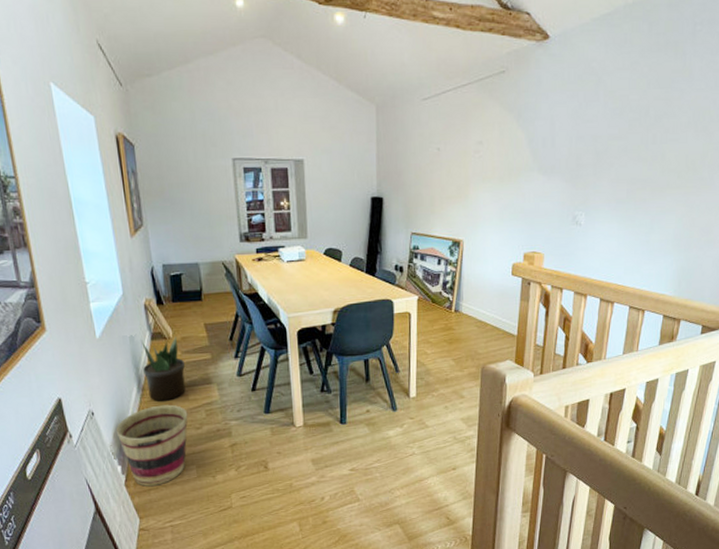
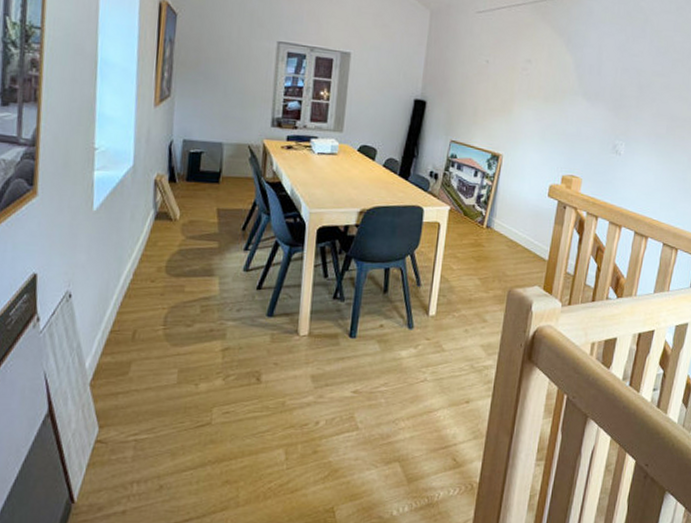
basket: present [116,404,188,487] -> none [92,294,180,389]
planter: present [141,337,186,401] -> none [139,218,187,290]

